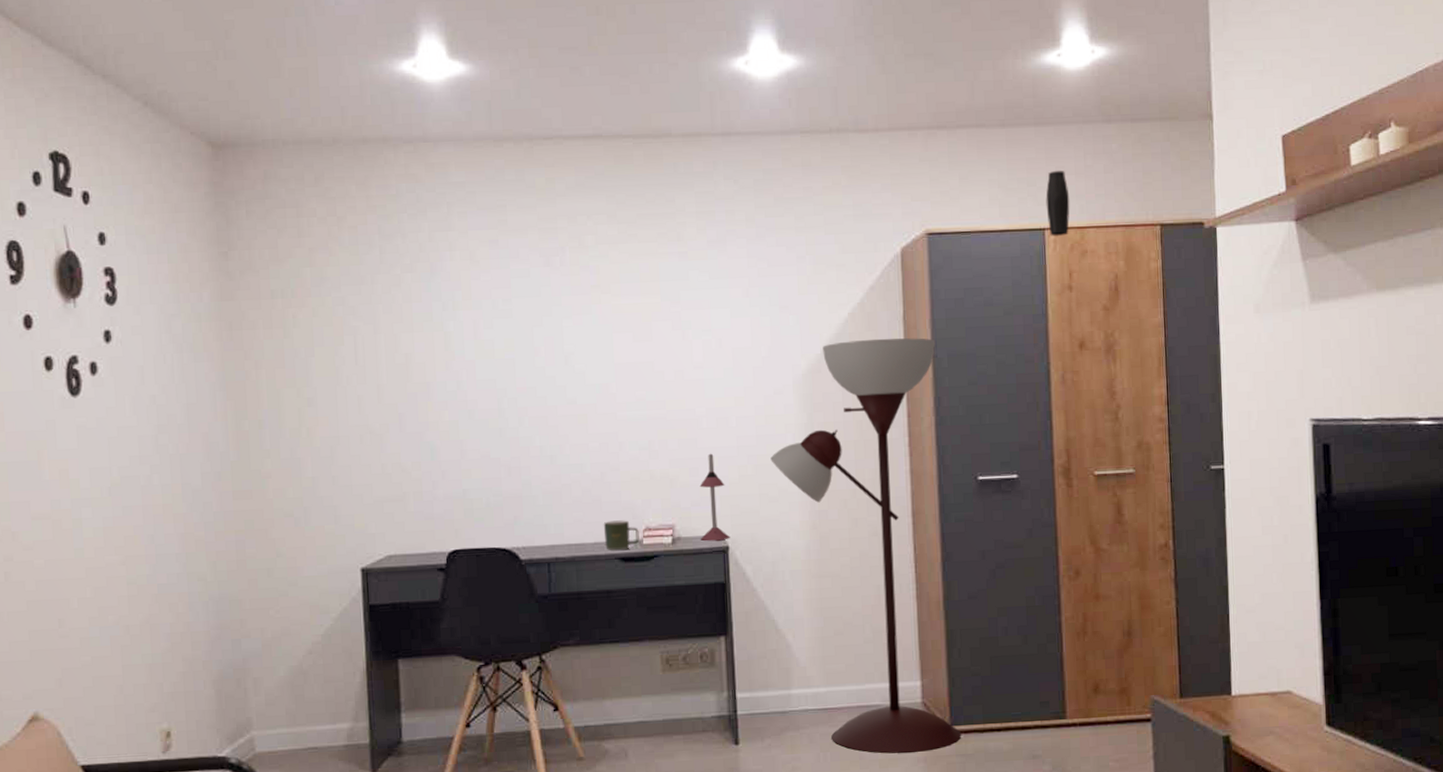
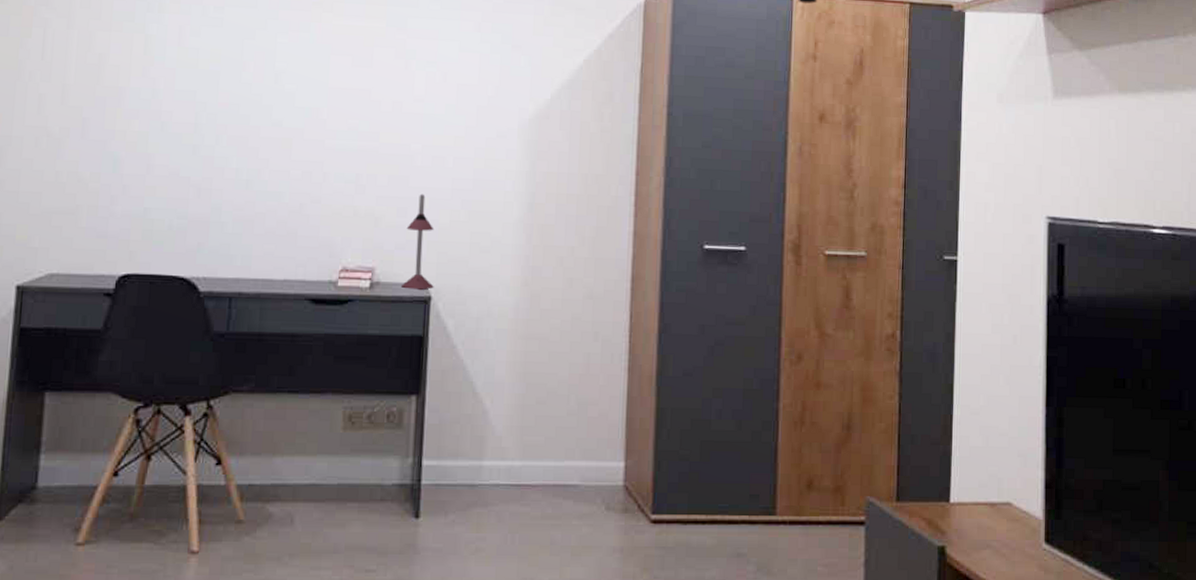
mug: present [603,520,640,551] -> none [295,257,335,291]
floor lamp: present [770,338,962,754] -> none [486,89,672,541]

